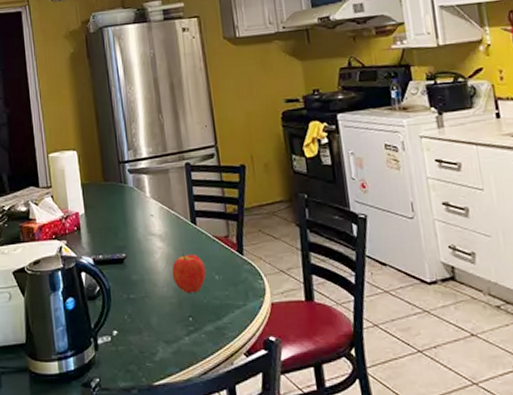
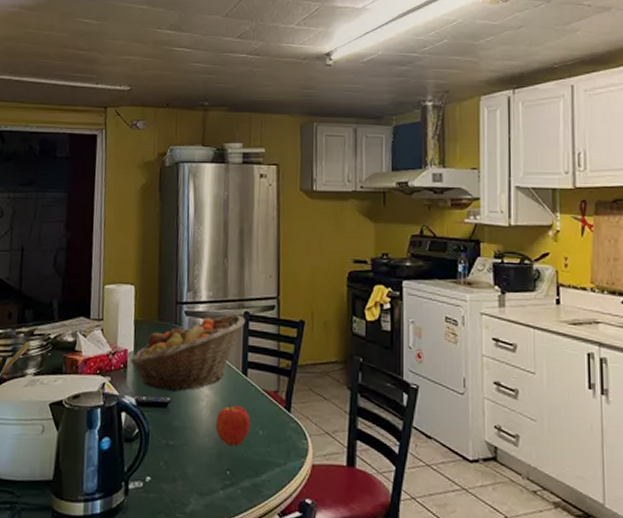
fruit basket: none [82,166,188,248] -> present [130,314,246,392]

